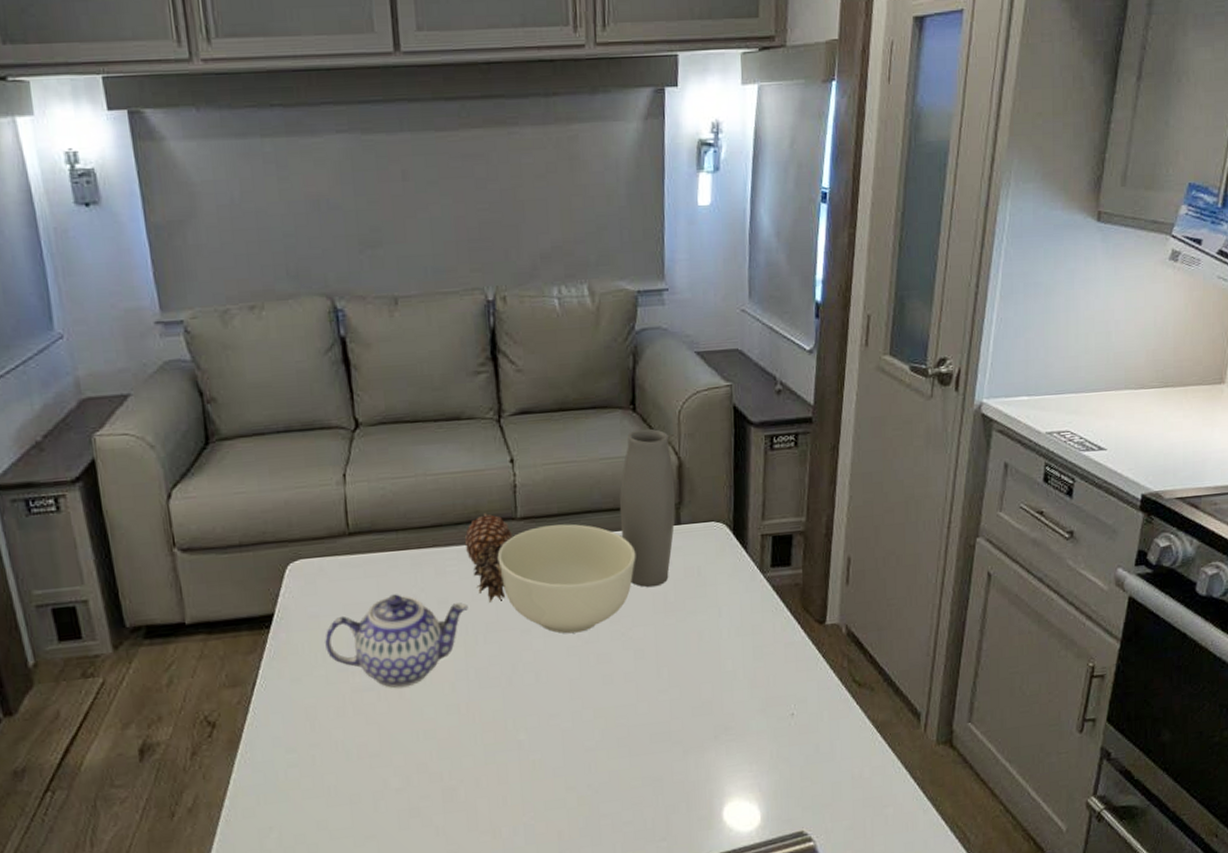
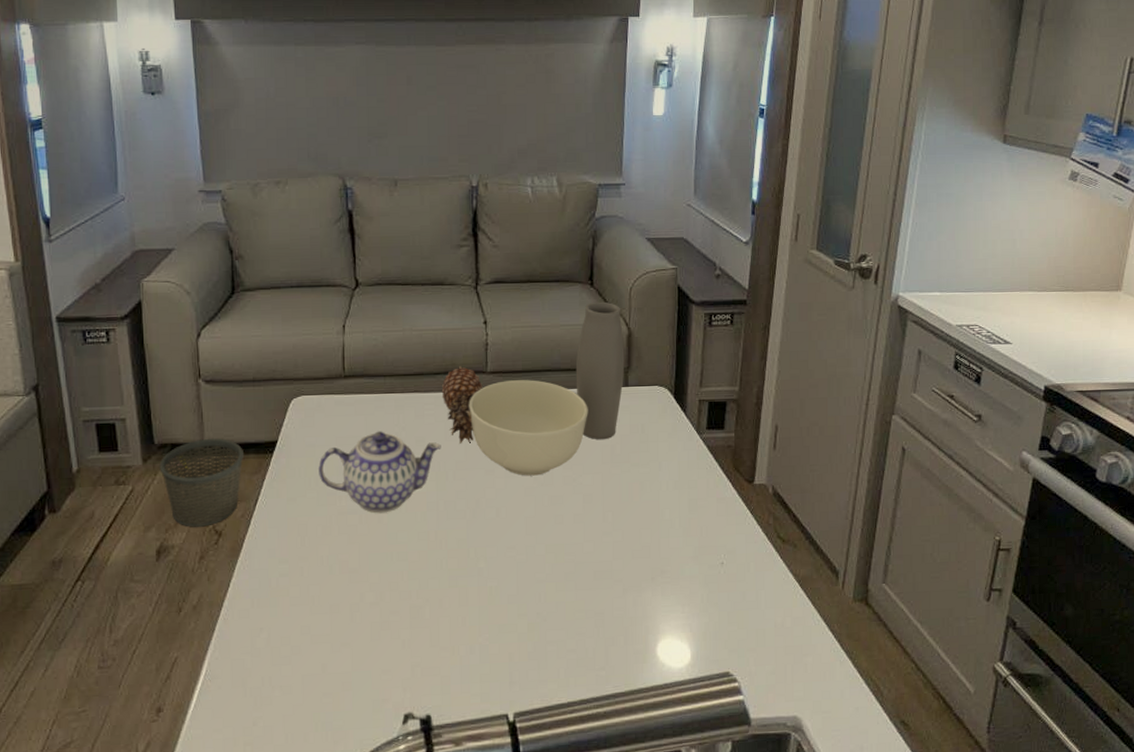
basket: none [134,615,235,720] -> present [159,439,244,527]

